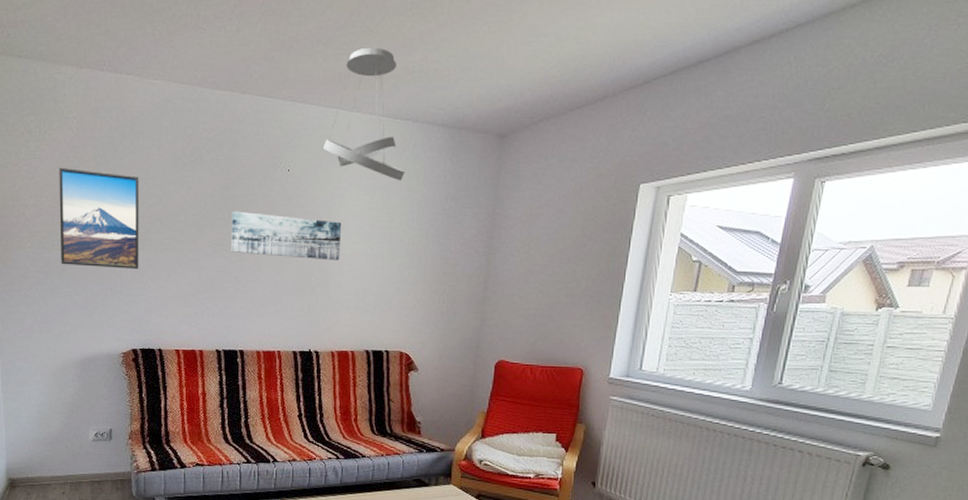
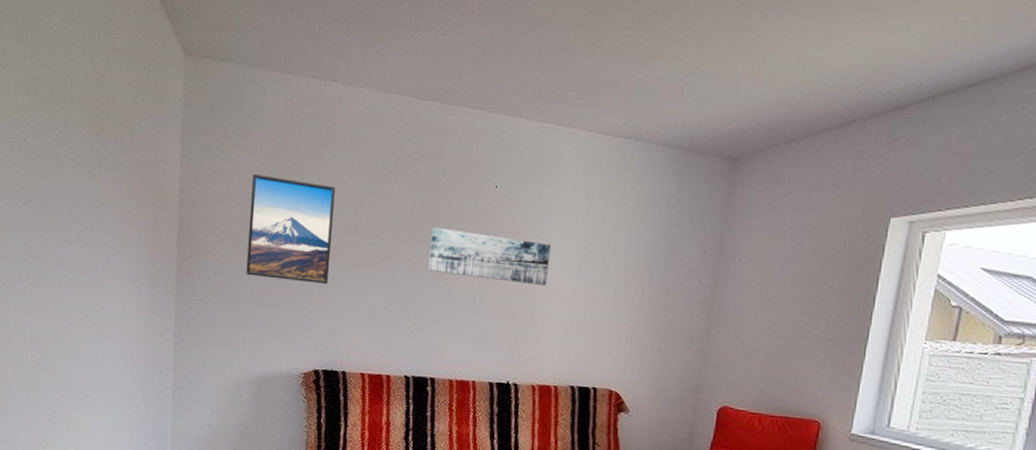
ceiling light fixture: present [322,47,405,181] -> none [534,61,624,203]

